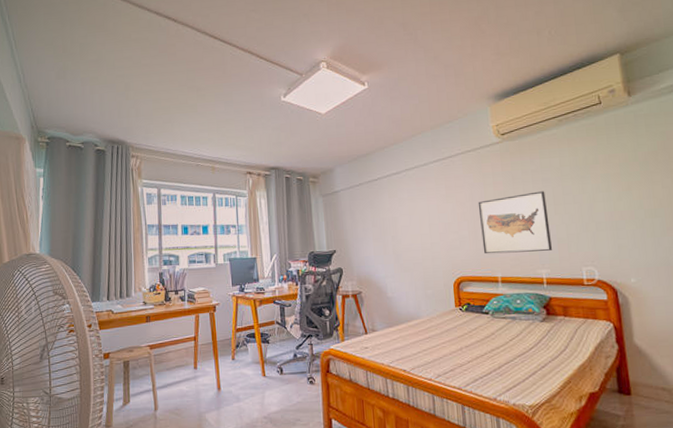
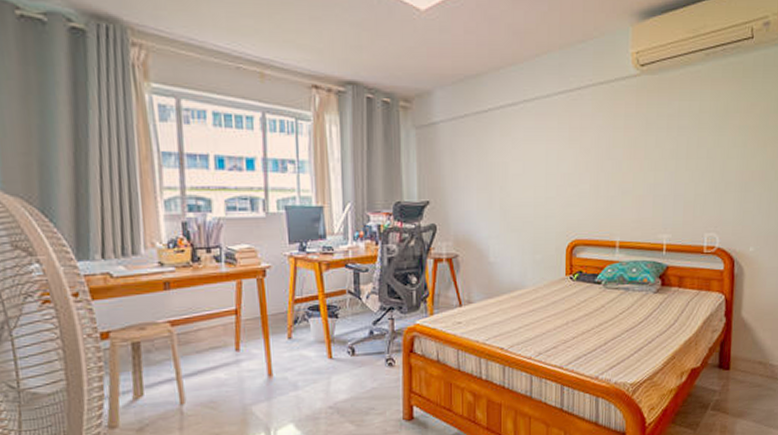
wall art: present [478,191,552,254] -> none [603,141,679,214]

